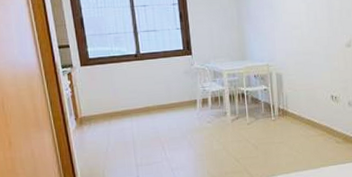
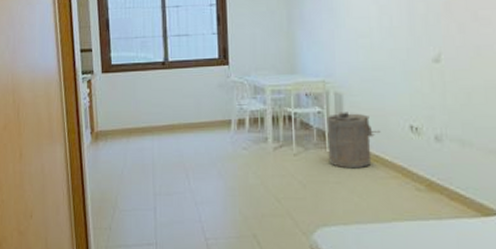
laundry hamper: none [271,88,311,131] -> present [327,112,381,169]

